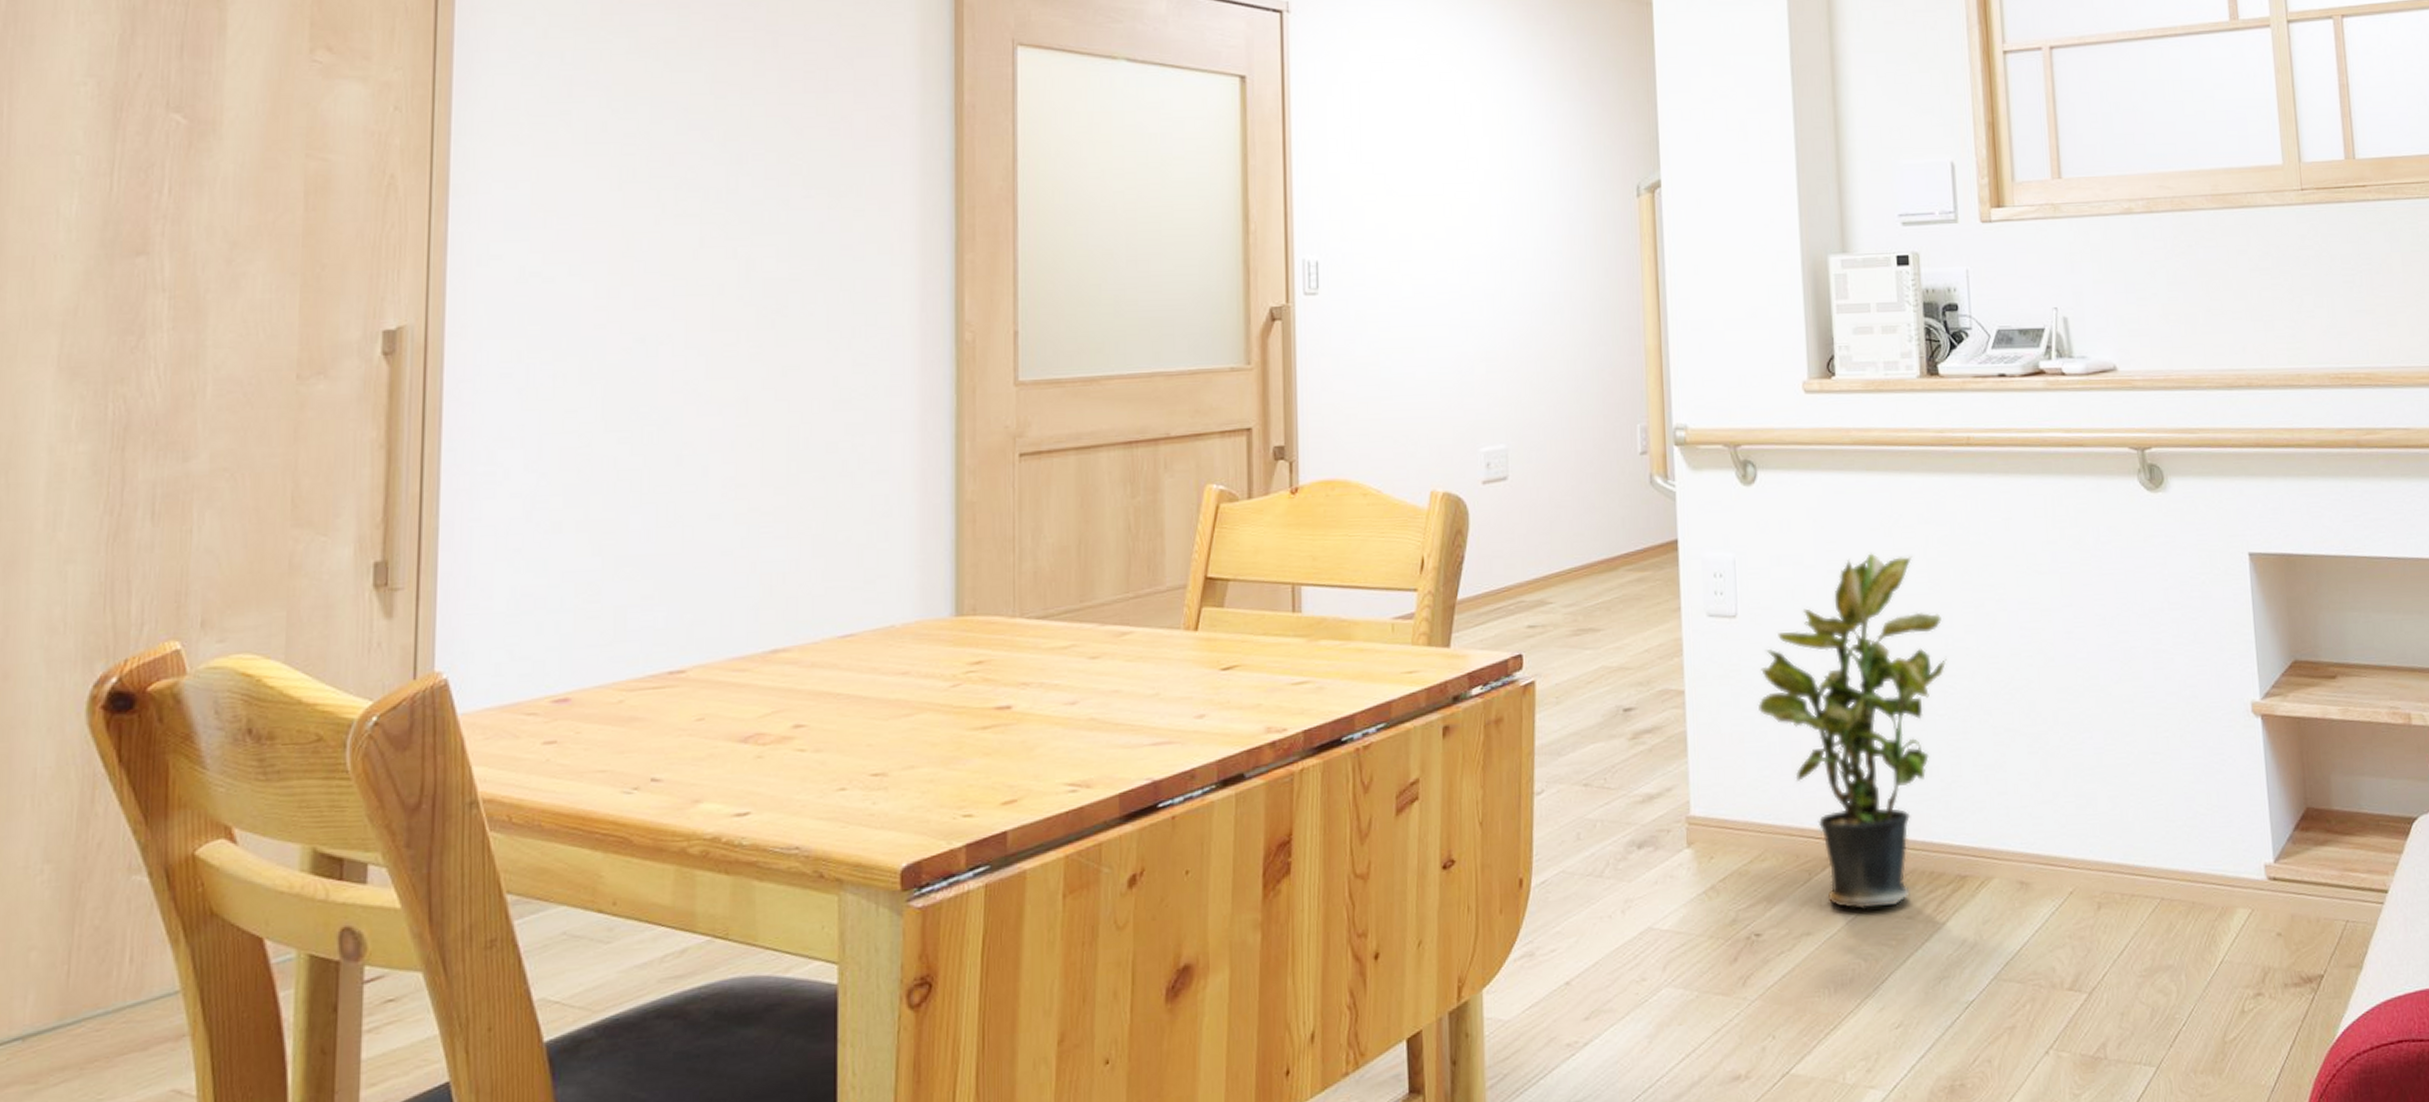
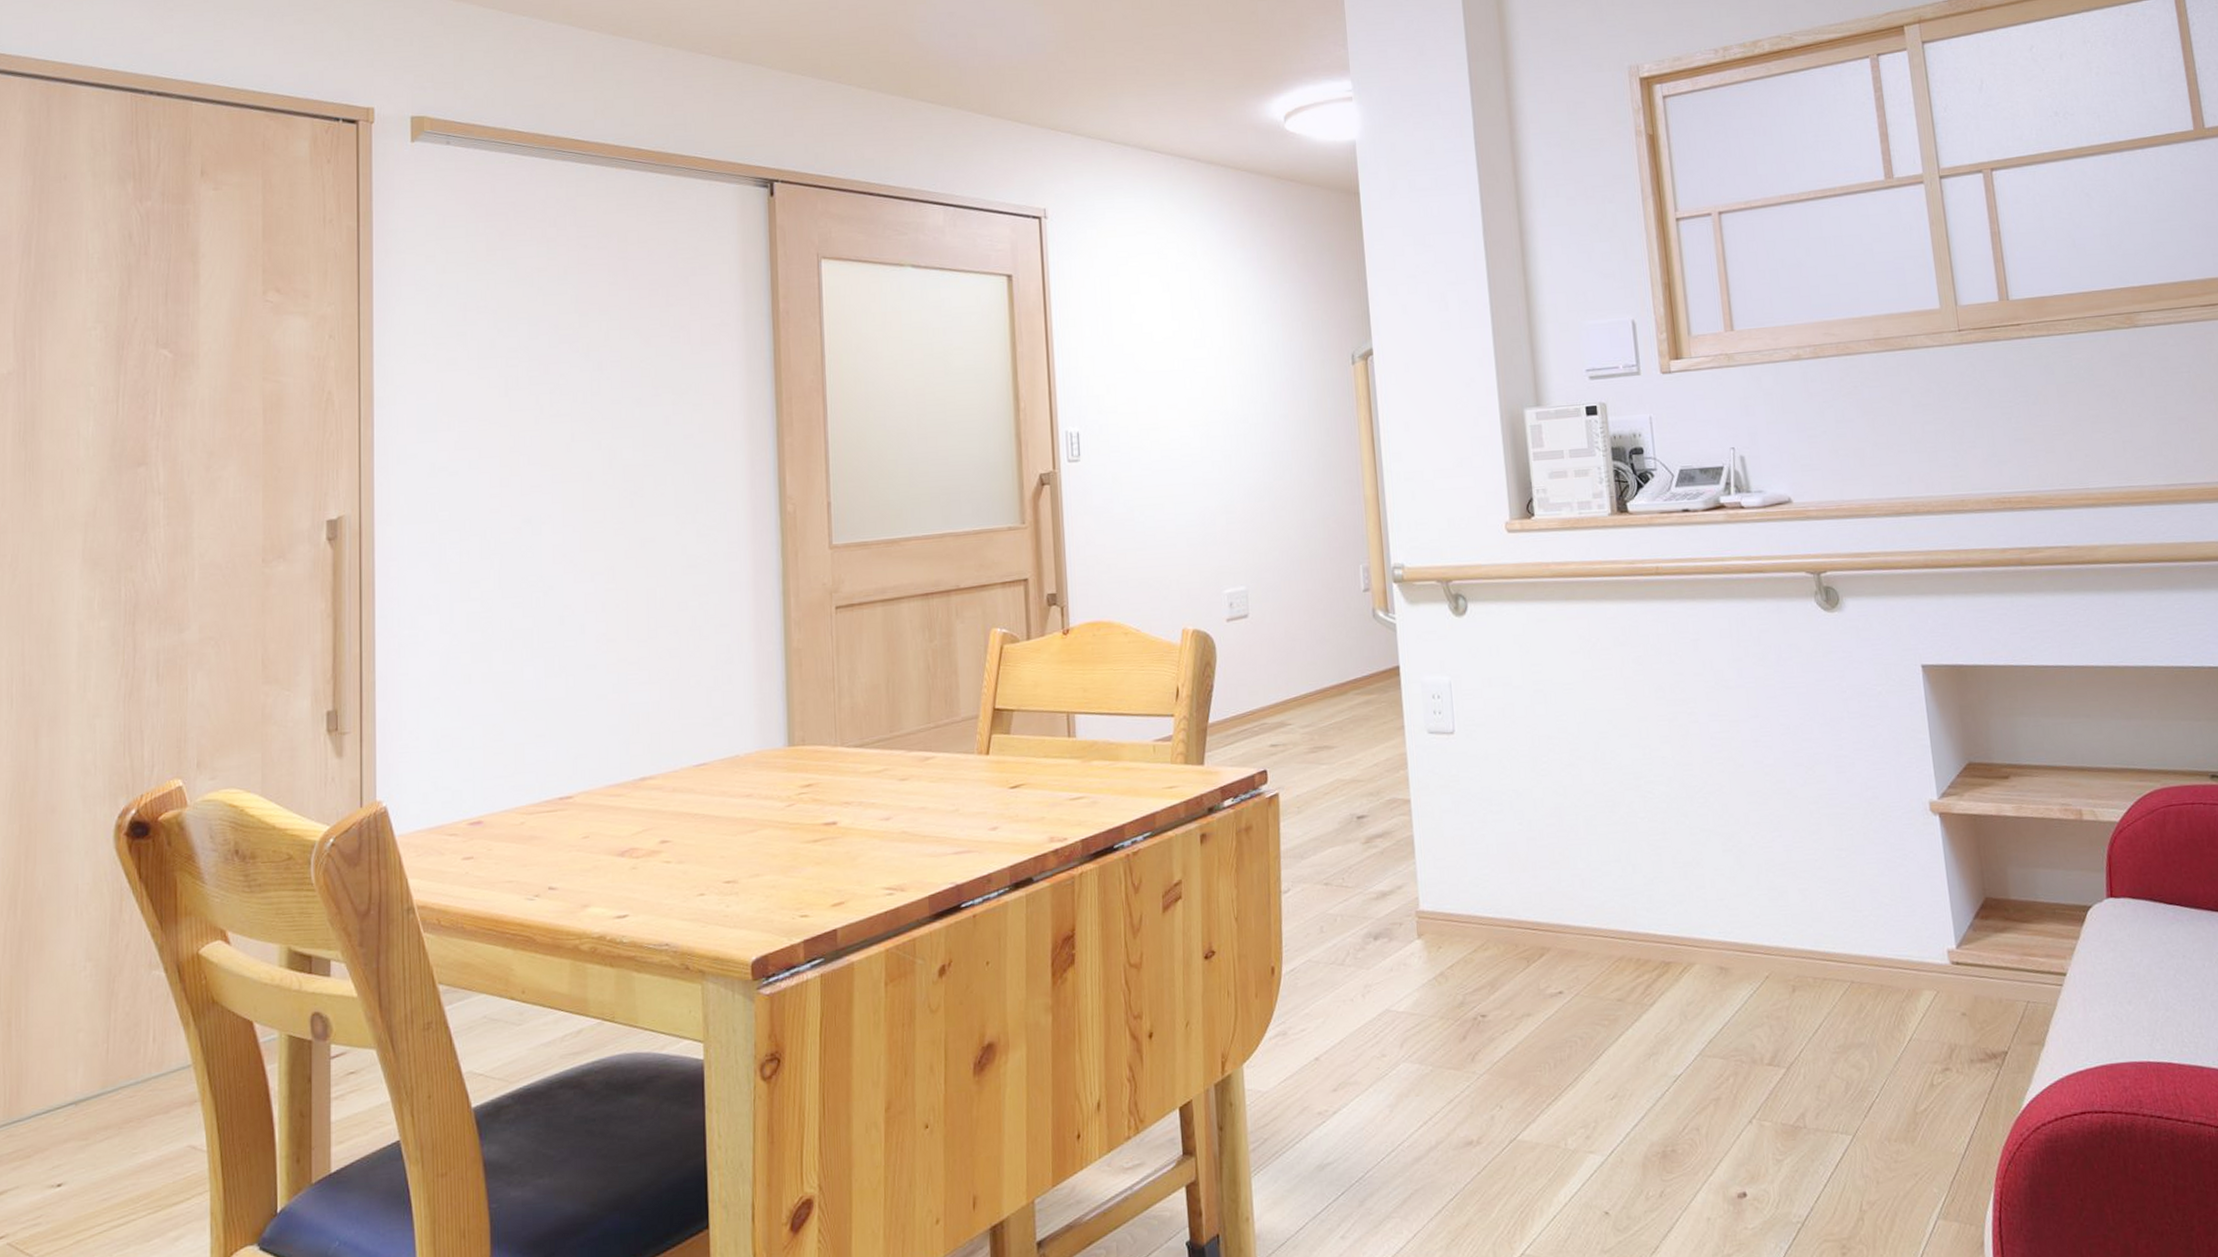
potted plant: present [1757,553,1947,910] -> none [1475,673,1645,993]

